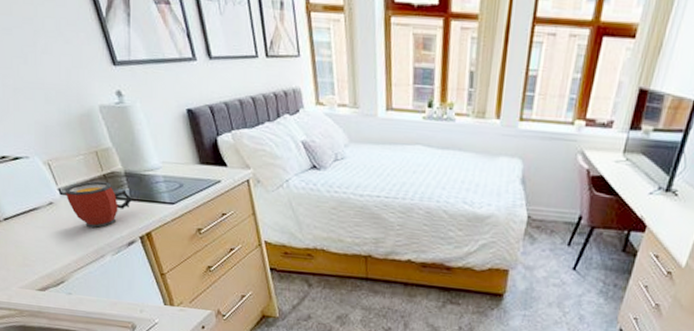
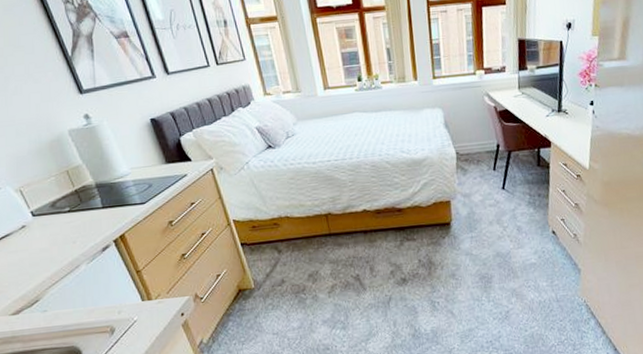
mug: present [65,181,132,229] -> none [37,196,104,243]

